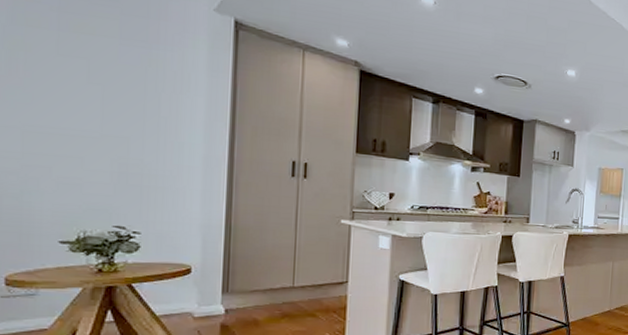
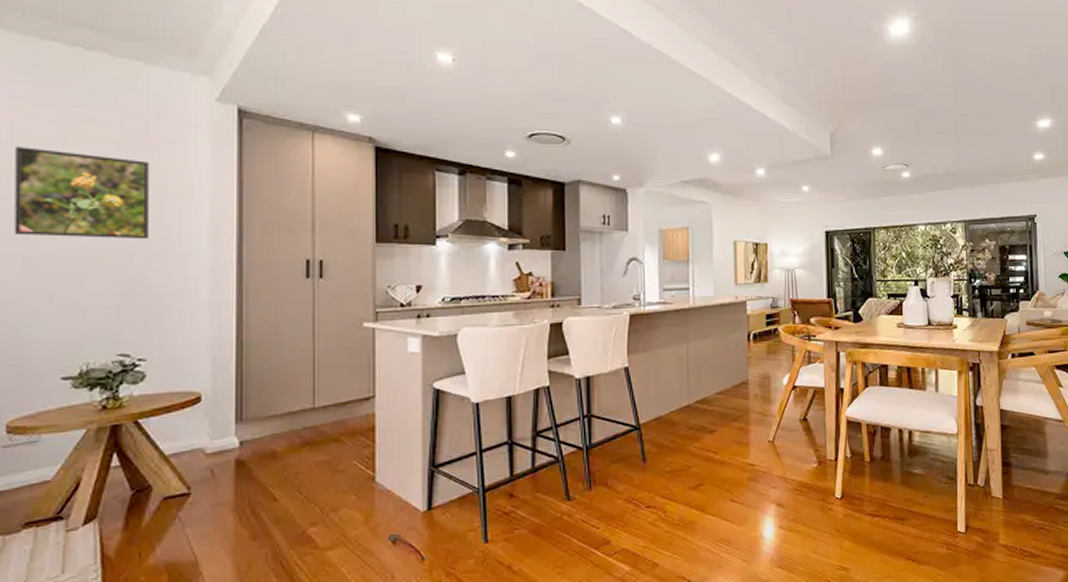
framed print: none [14,29,148,128] -> present [14,147,150,240]

